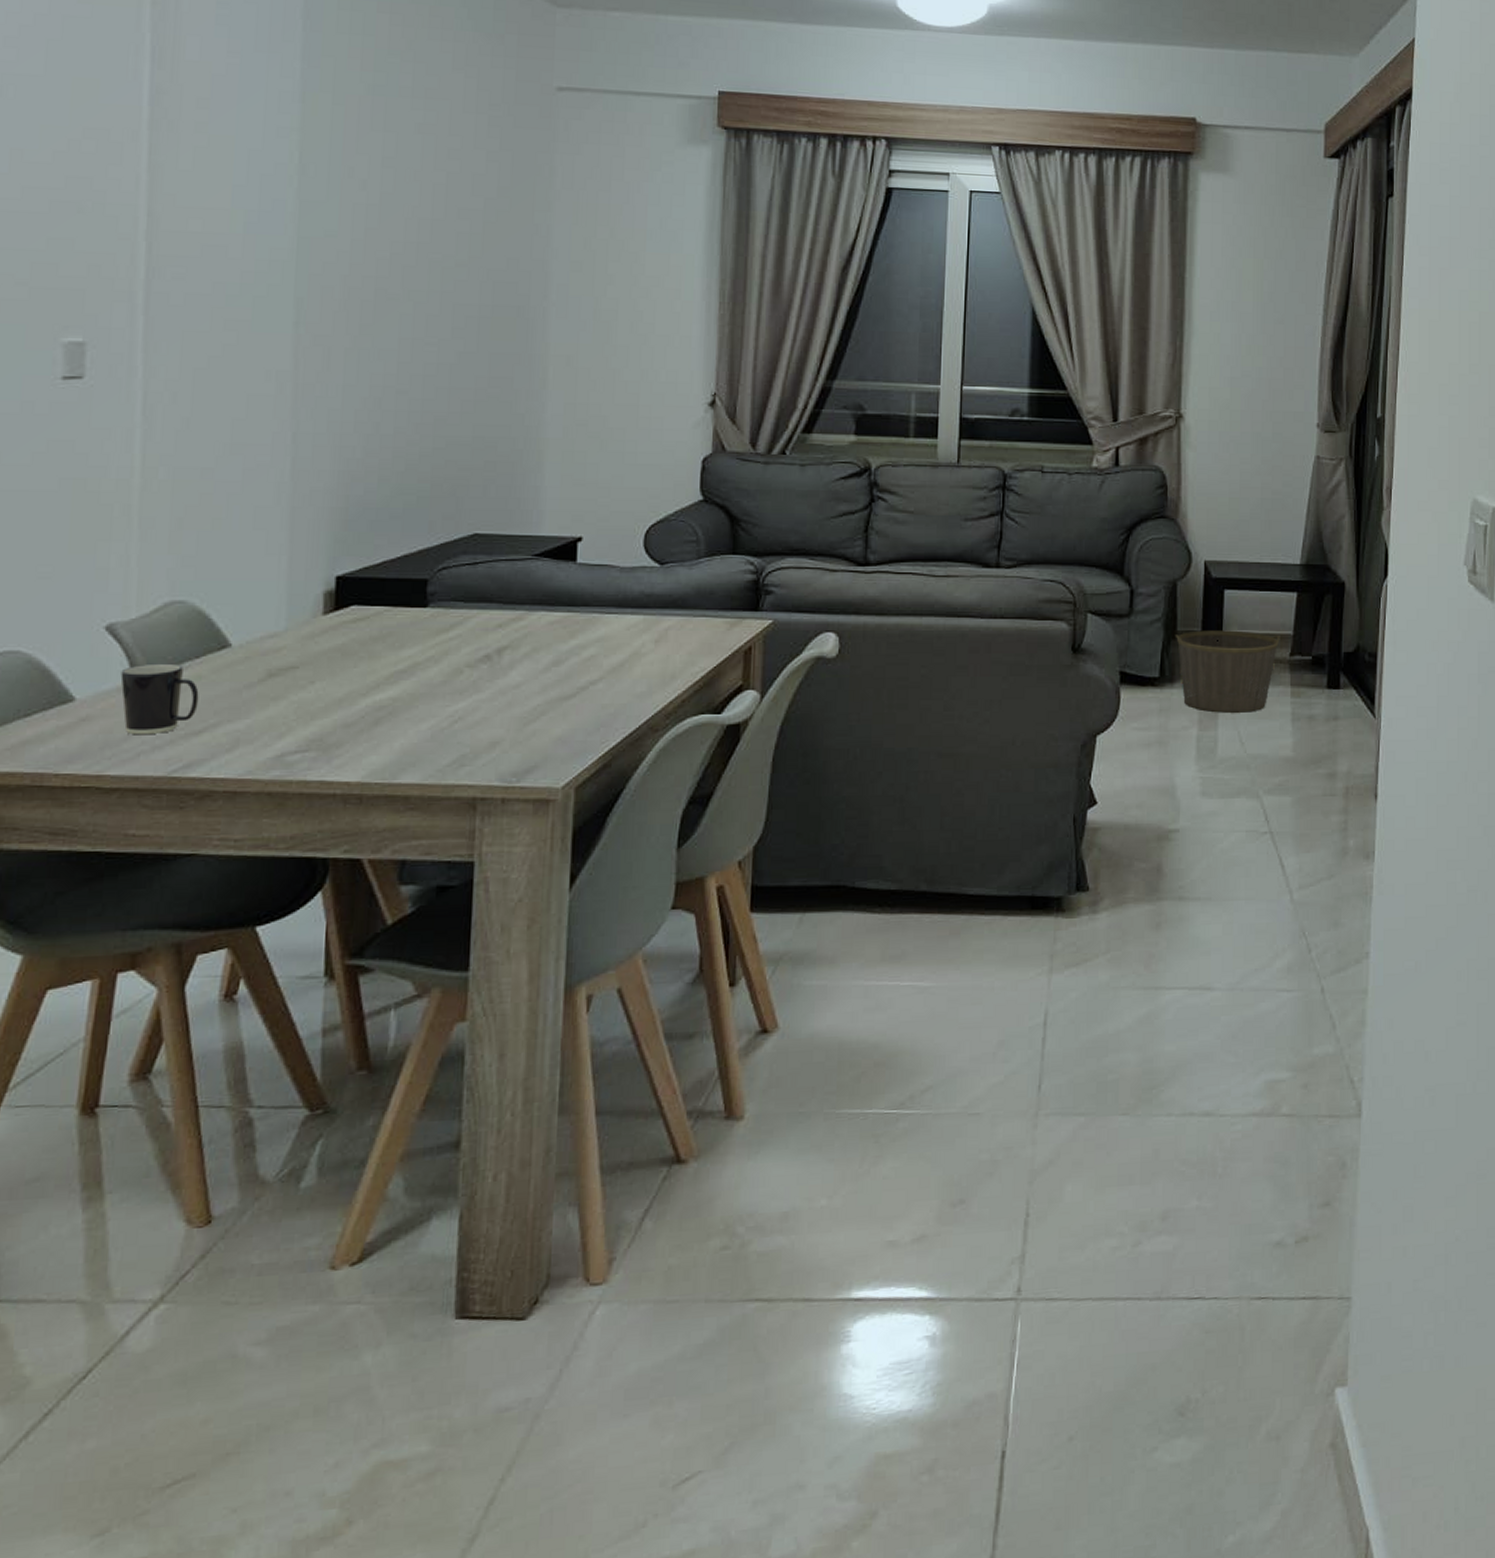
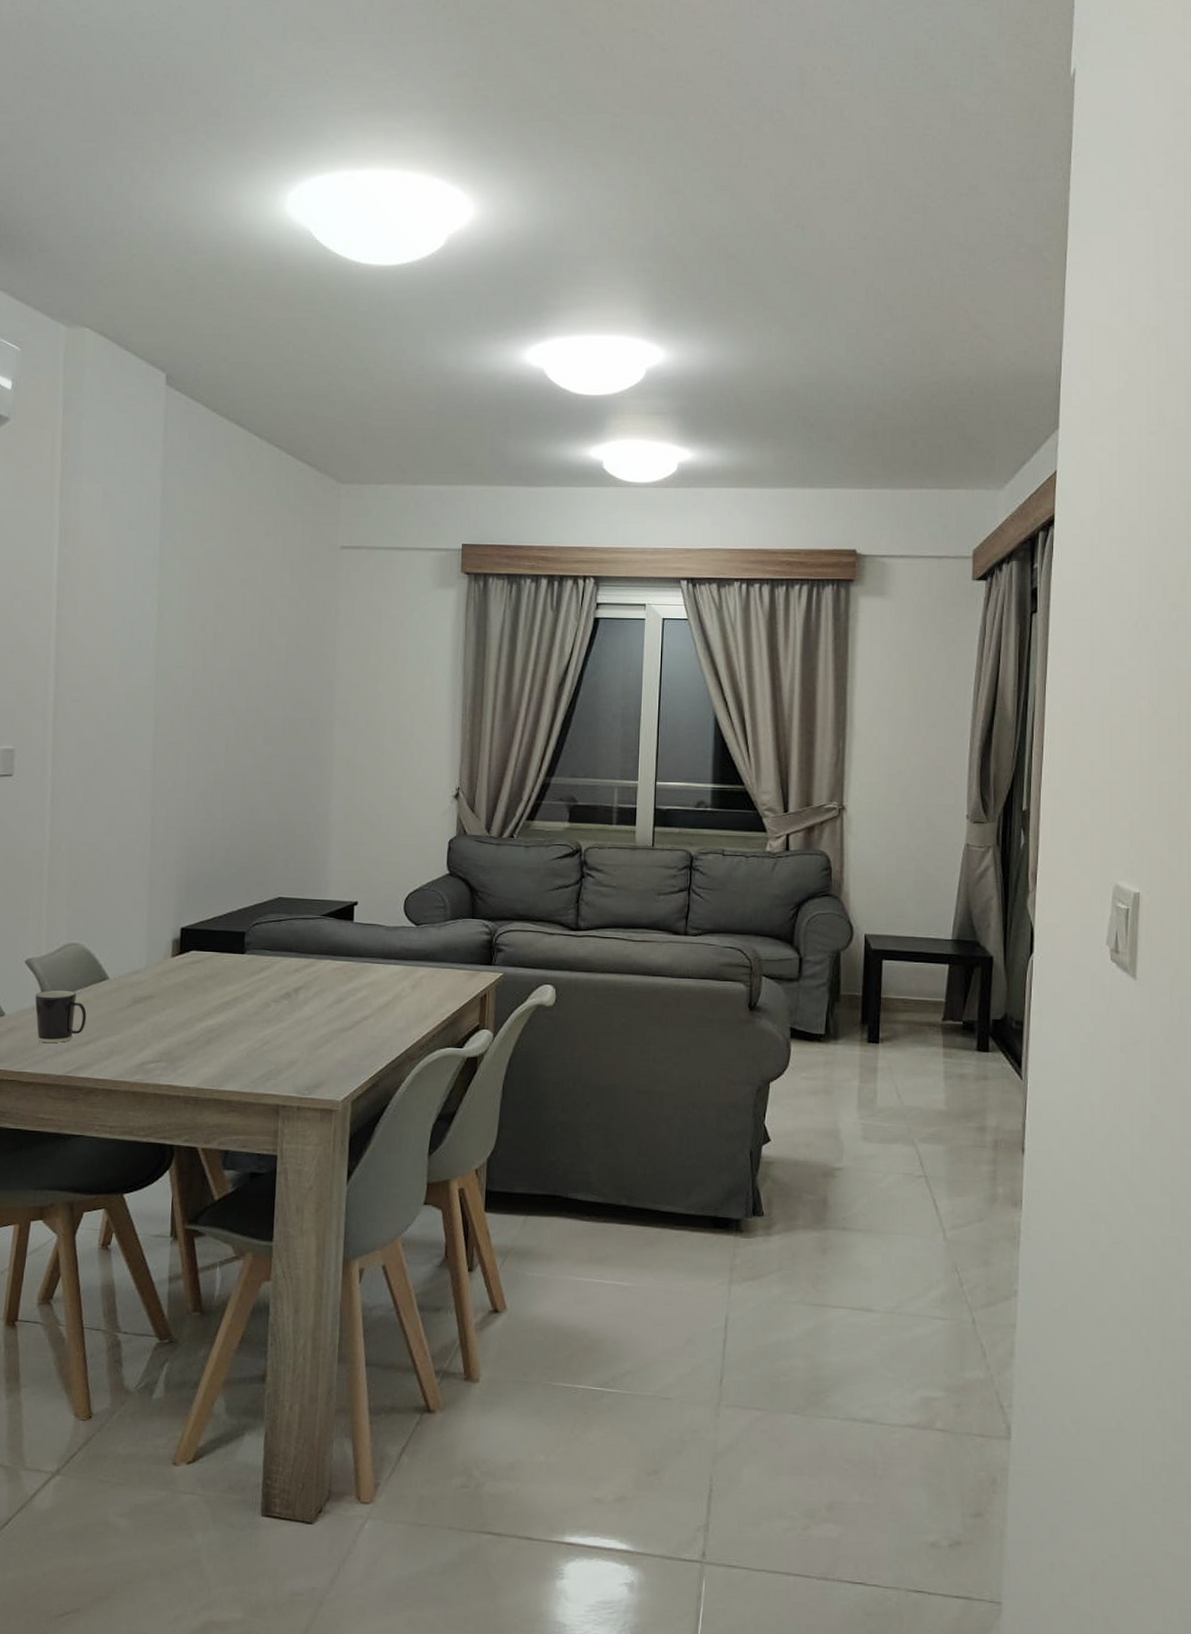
basket: present [1175,630,1280,713] -> none [838,995,933,1069]

